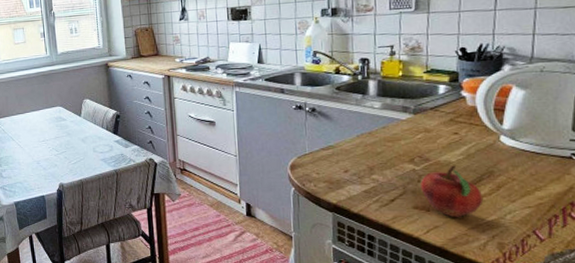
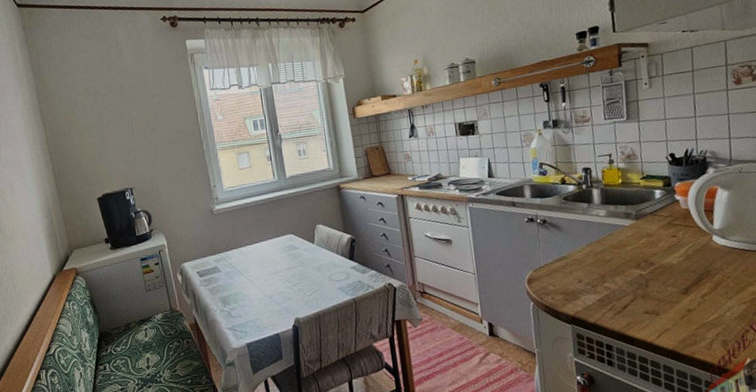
fruit: present [421,165,484,217] -> none [648,267,705,319]

